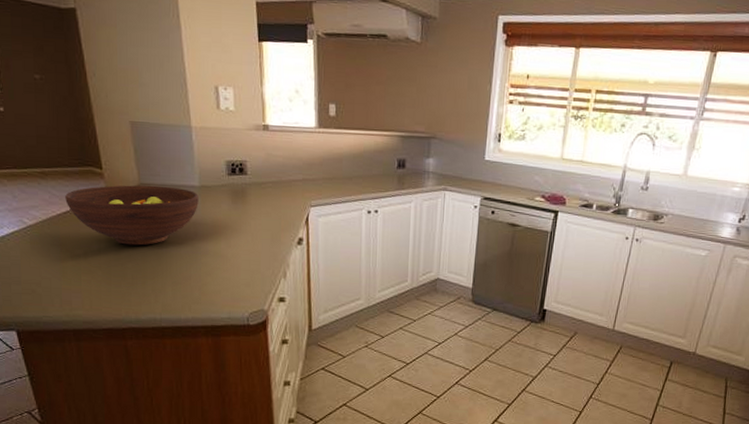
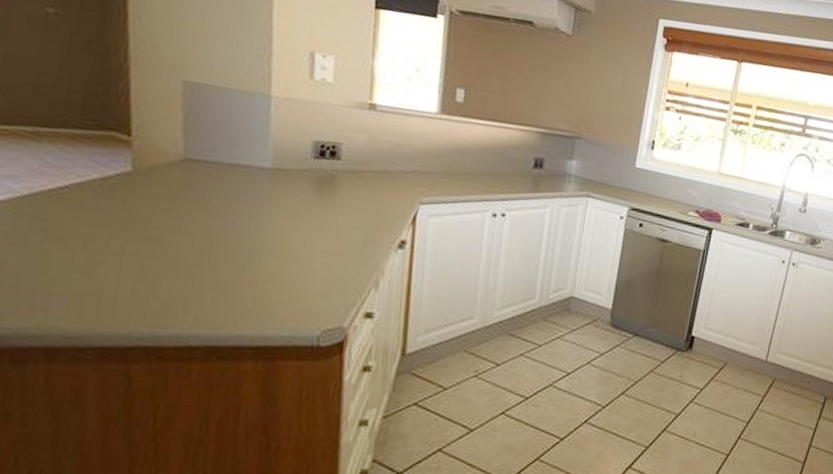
fruit bowl: present [65,185,199,246] -> none [65,157,269,238]

